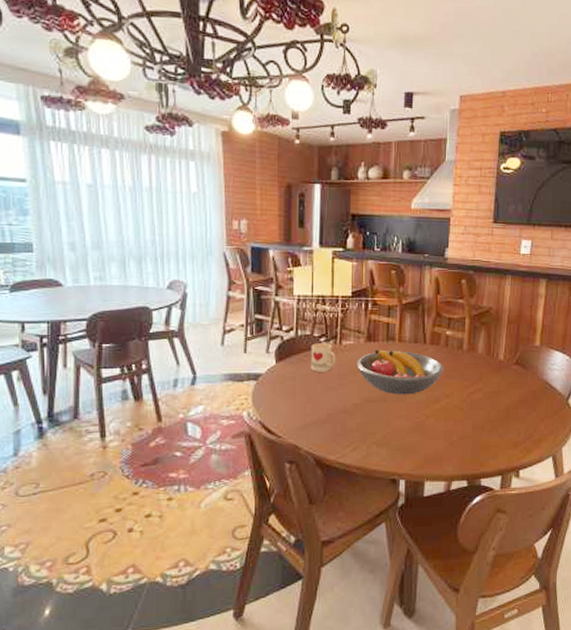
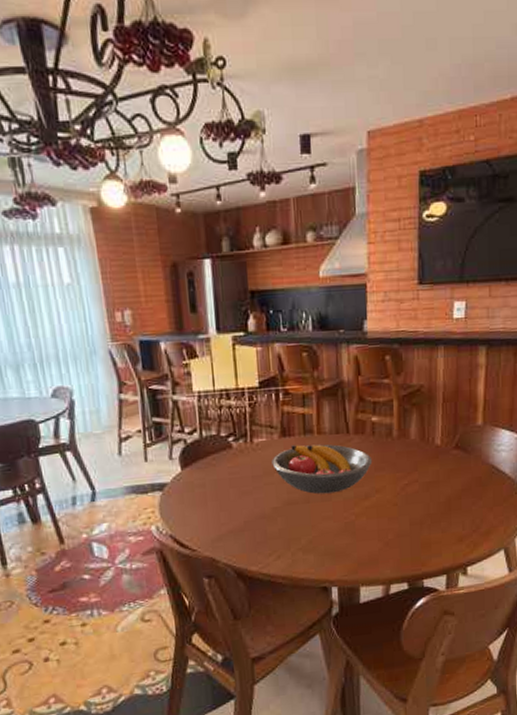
mug: present [311,343,336,372] -> none [219,443,249,477]

